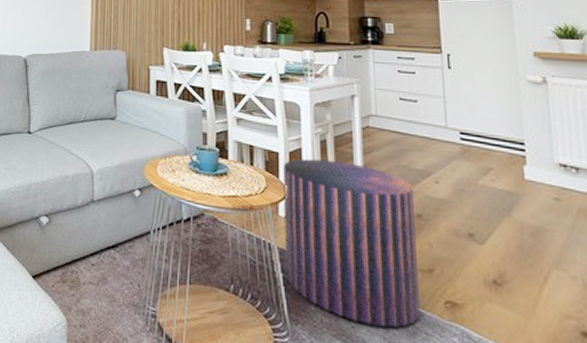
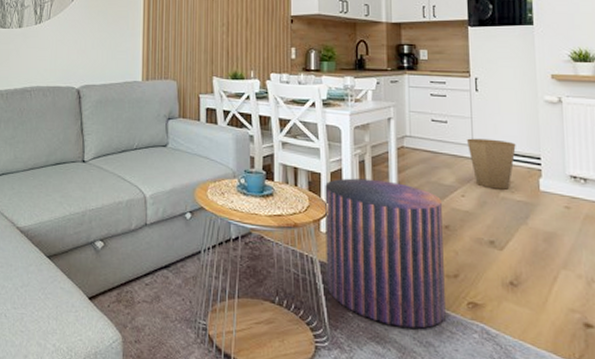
trash can: none [440,119,496,177] -> present [467,138,516,190]

